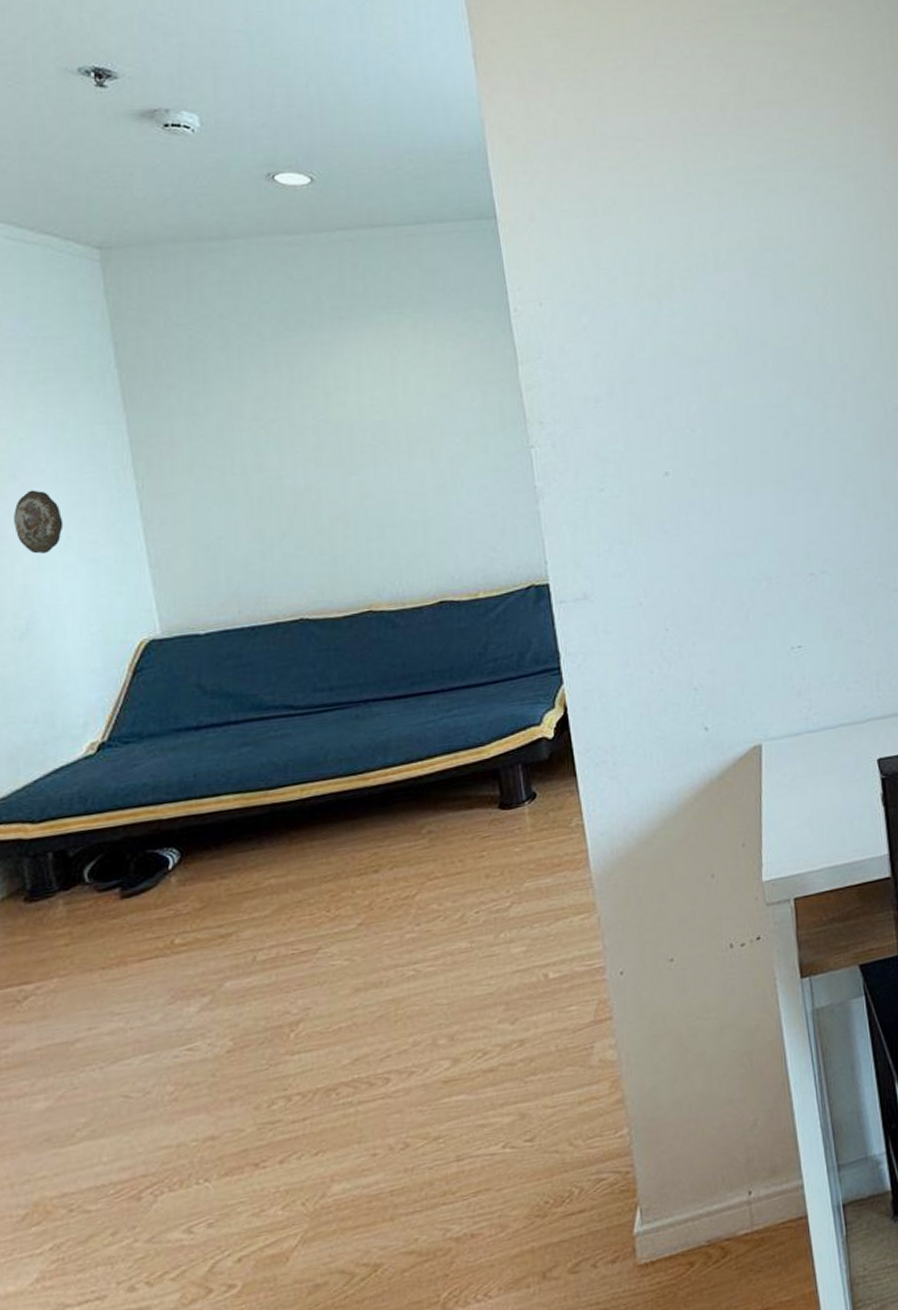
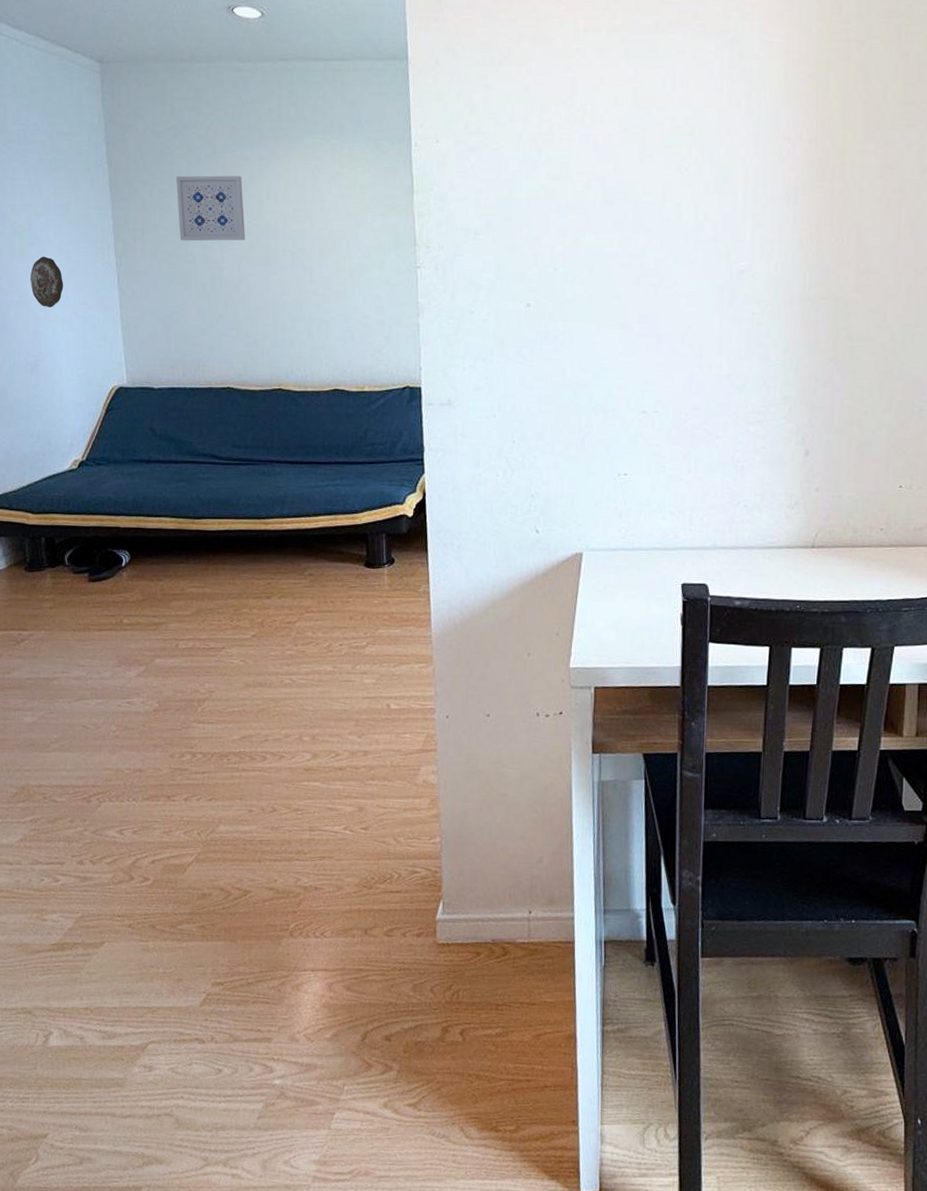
wall art: none [211,365,310,450] -> present [175,175,245,241]

